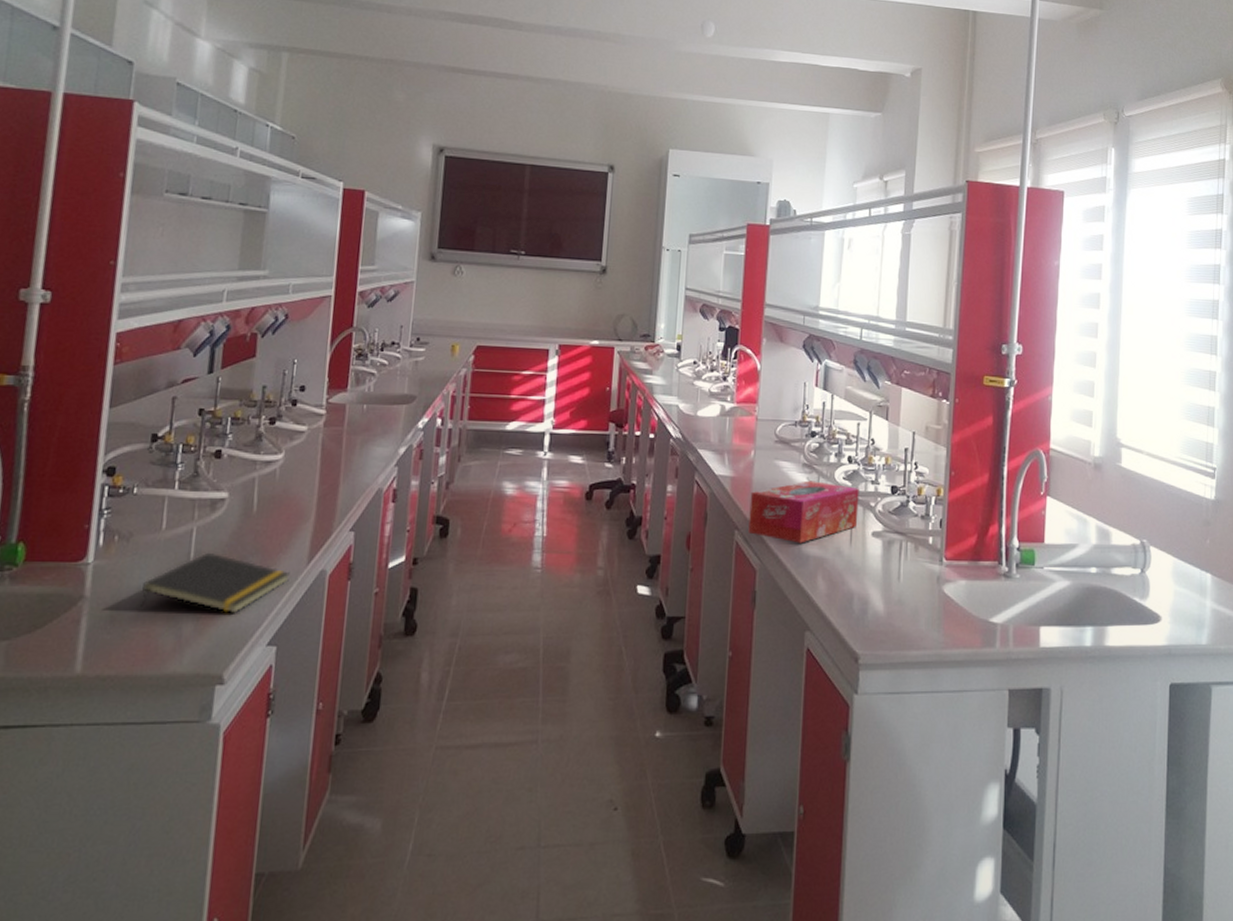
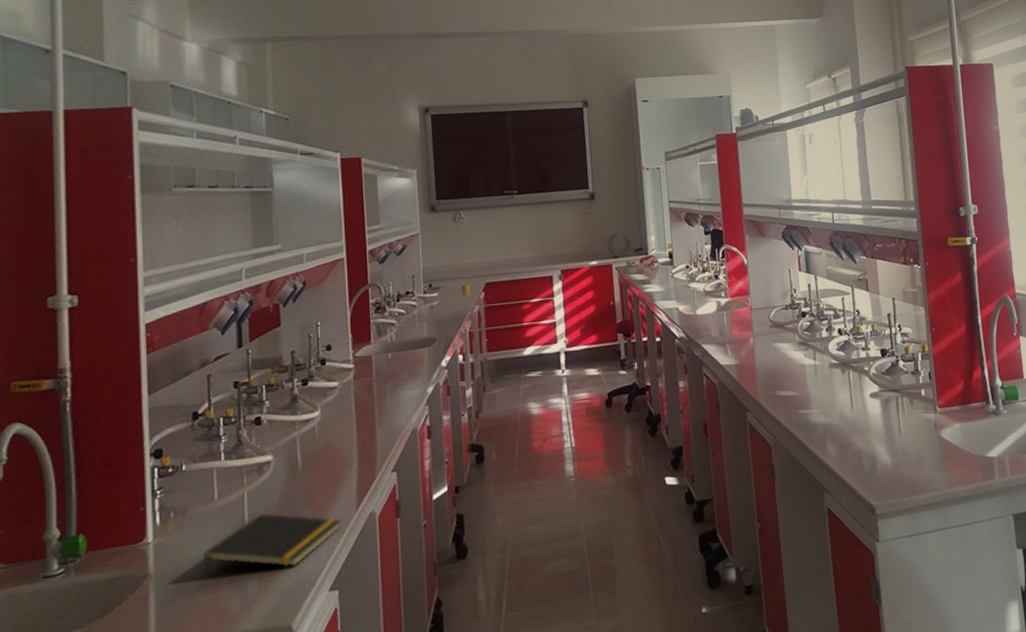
tissue box: present [748,480,859,544] -> none [755,356,856,415]

